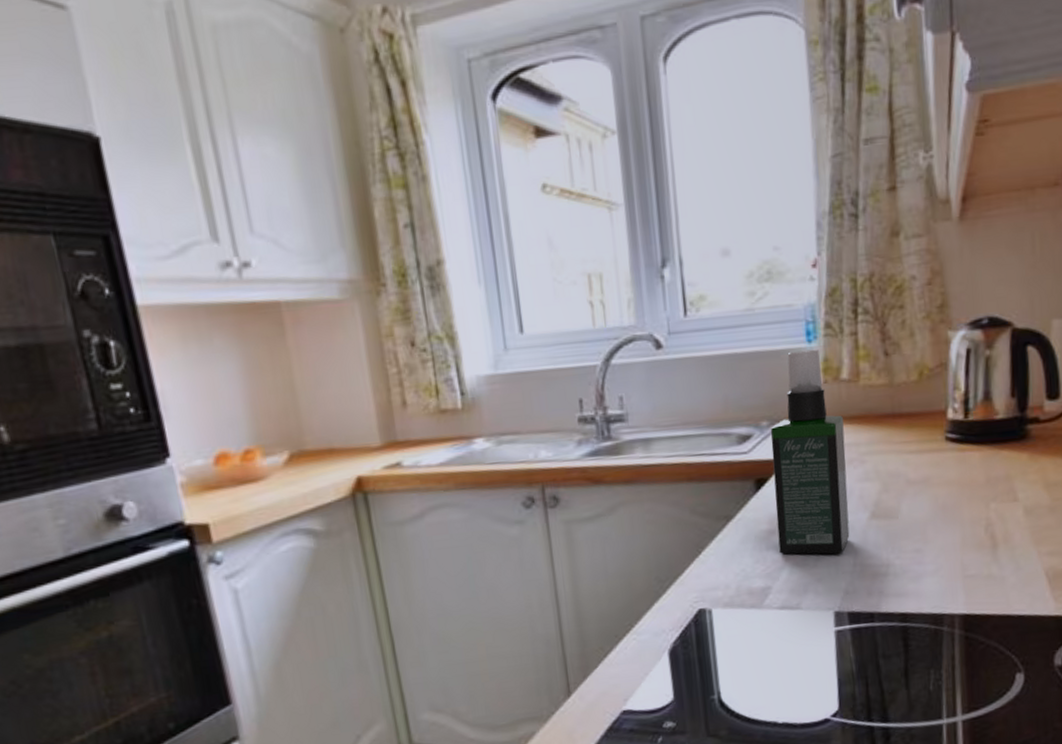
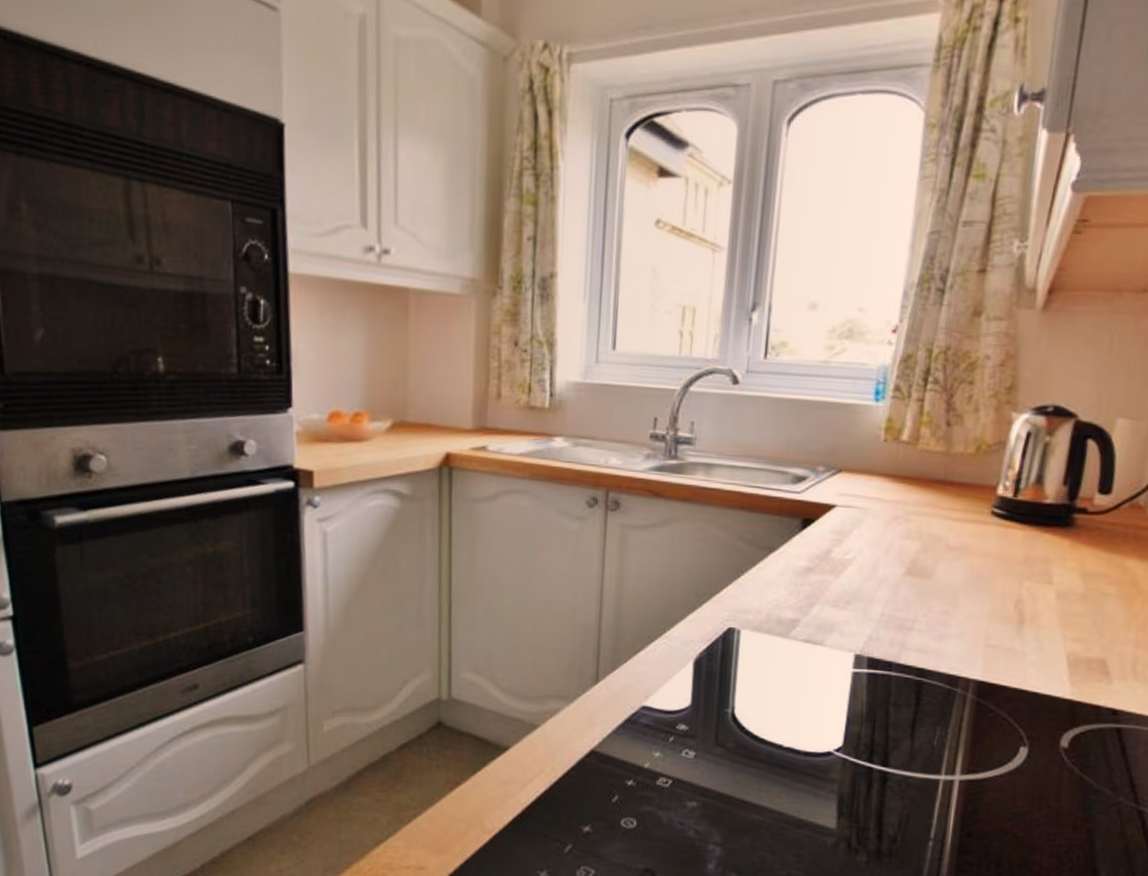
spray bottle: present [770,349,850,554] -> none [813,407,896,601]

